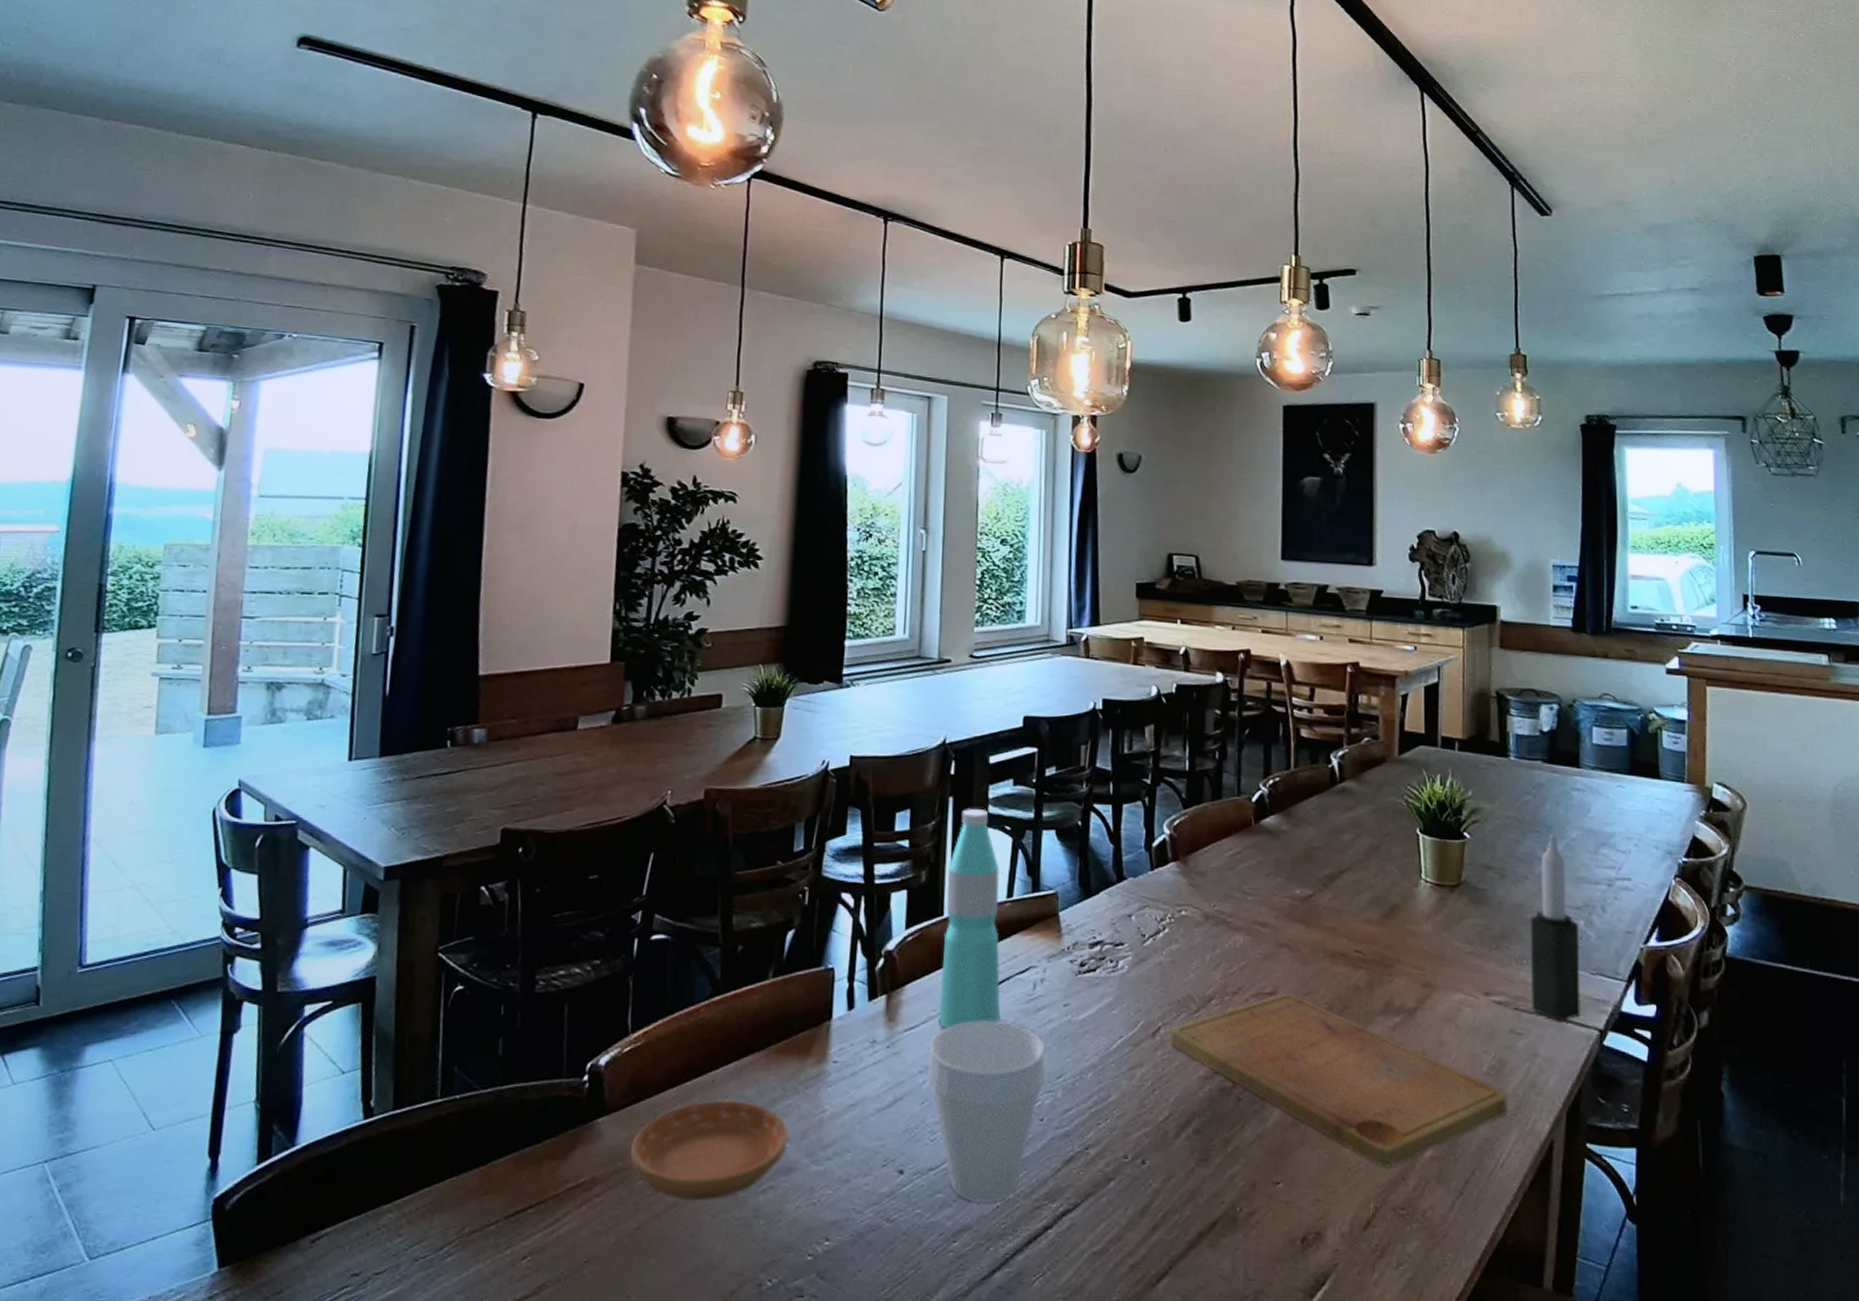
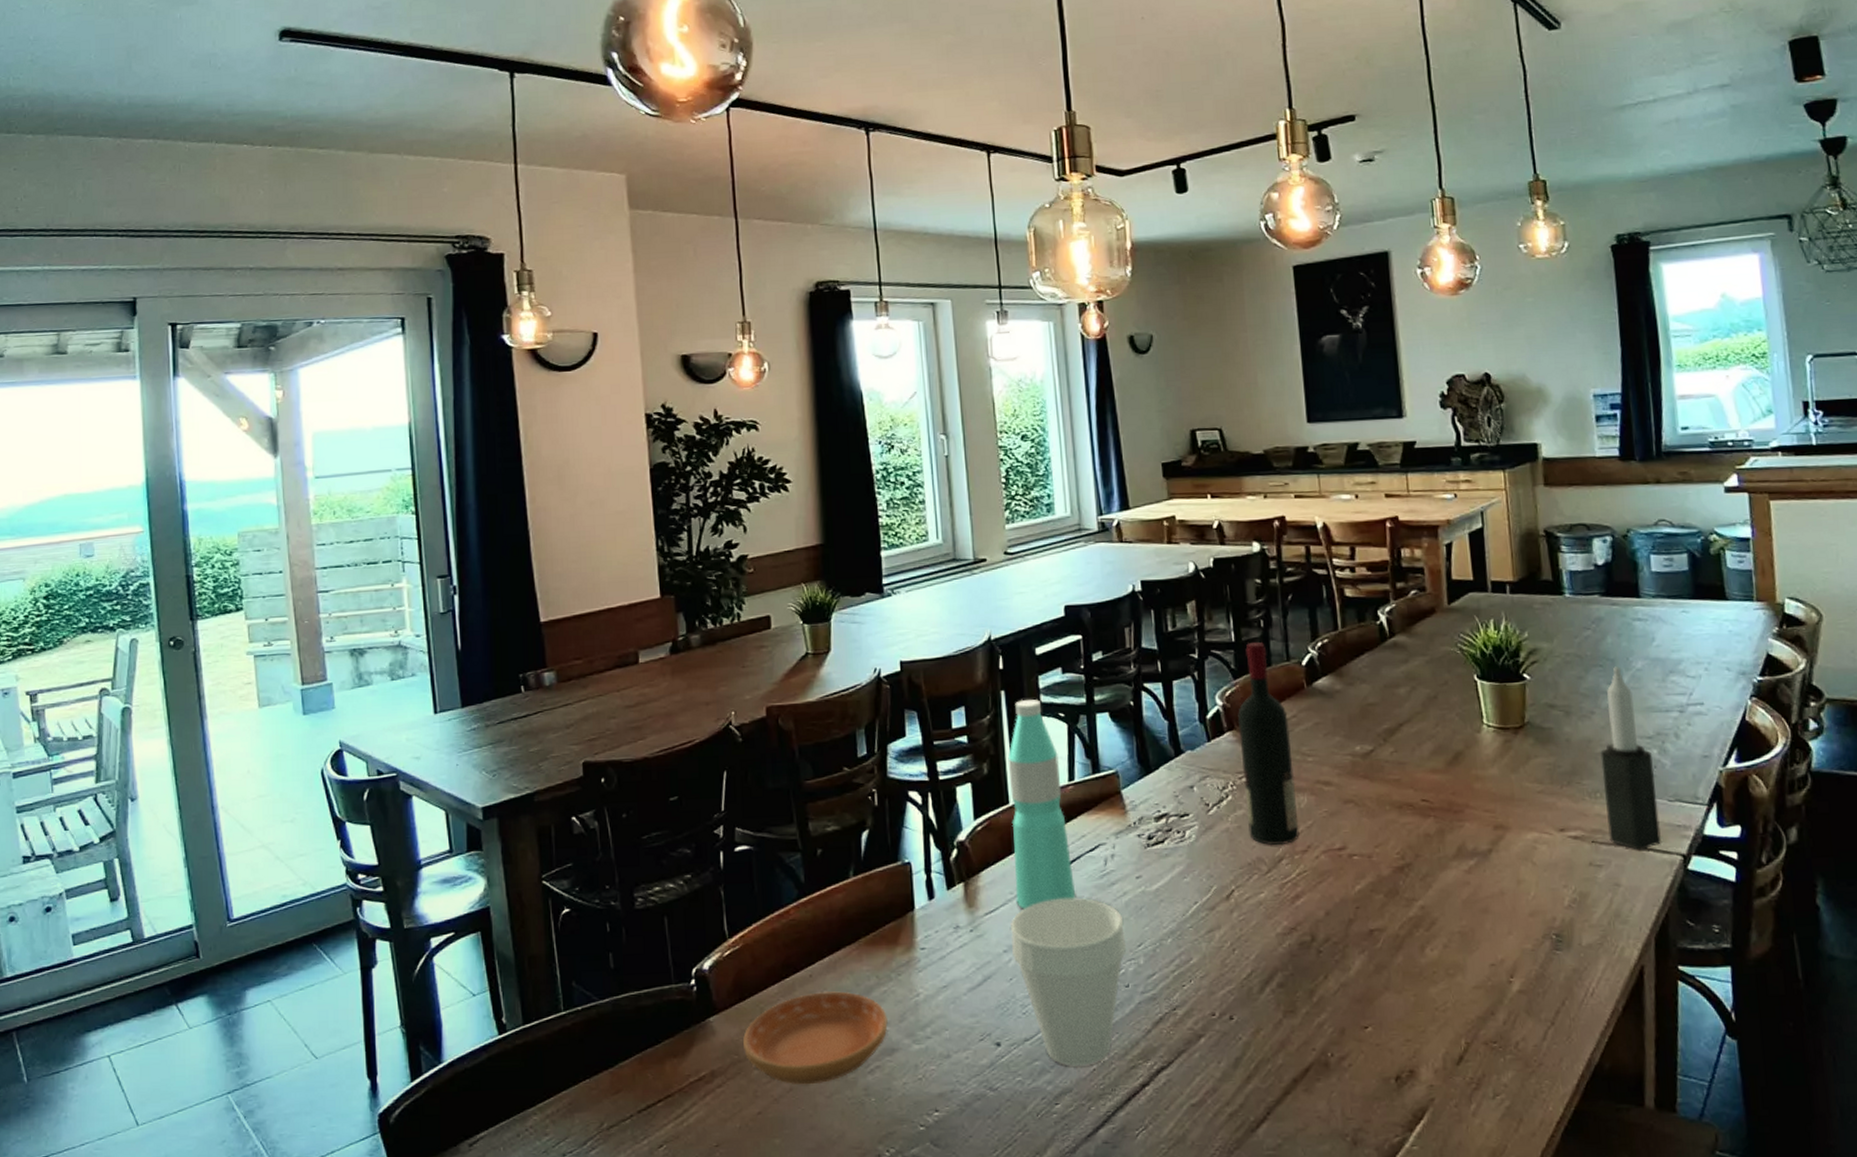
cutting board: present [1170,994,1508,1167] -> none [1244,847,1594,1004]
wine bottle: none [1181,773,1234,984] -> present [1238,642,1300,845]

